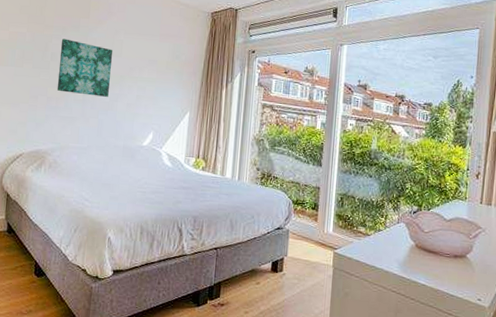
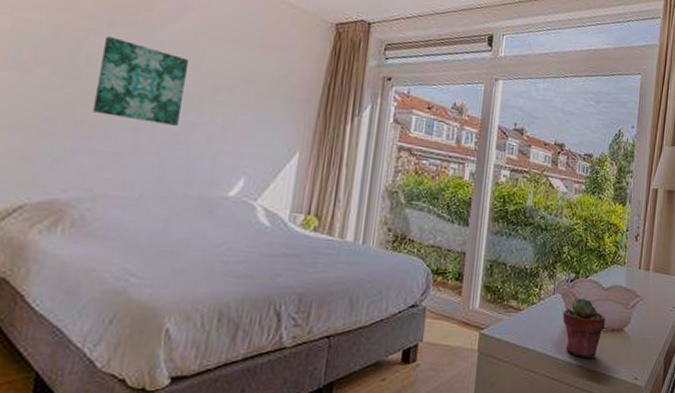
potted succulent: none [407,227,448,280] -> present [562,297,605,359]

